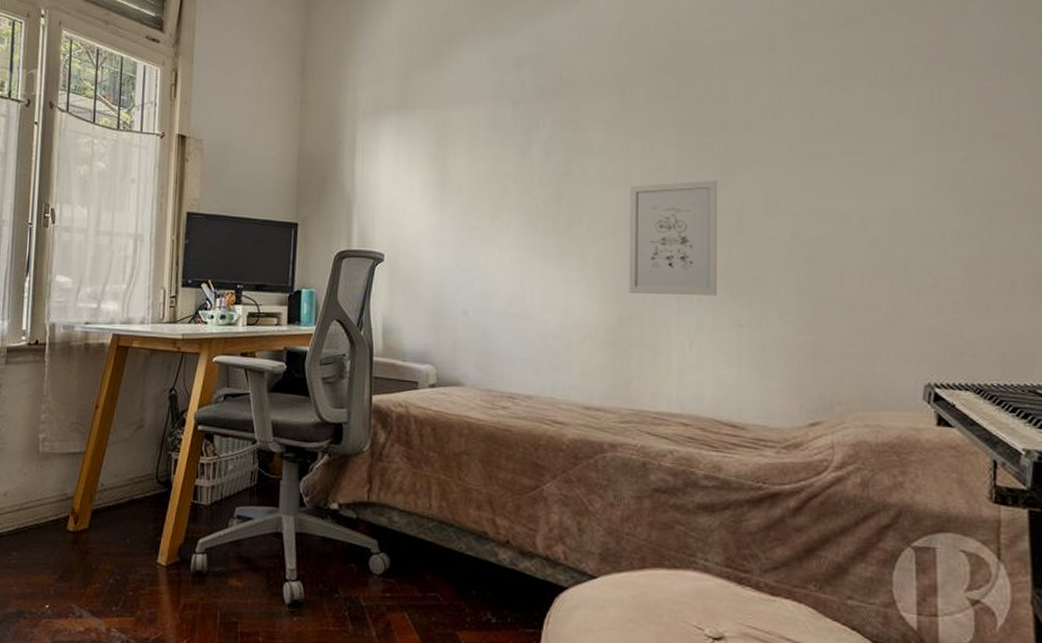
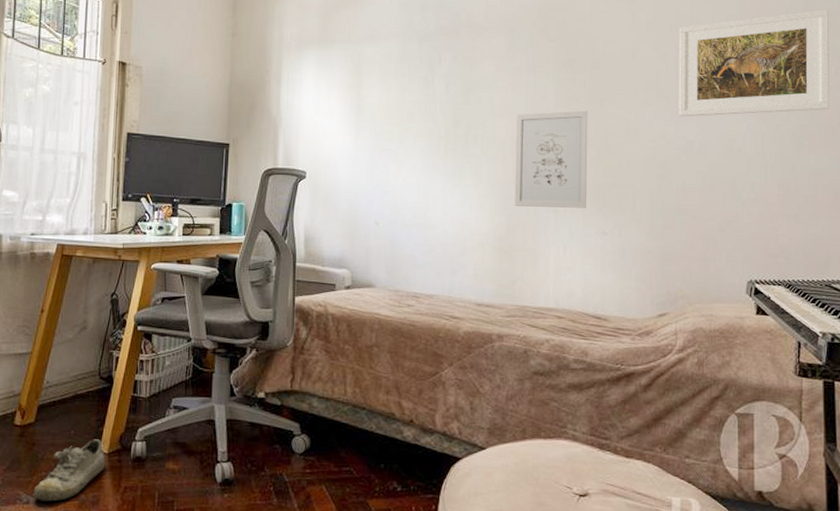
shoe: none [86,549,164,617] -> present [33,439,106,502]
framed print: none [830,51,1030,186] -> present [678,9,830,117]

